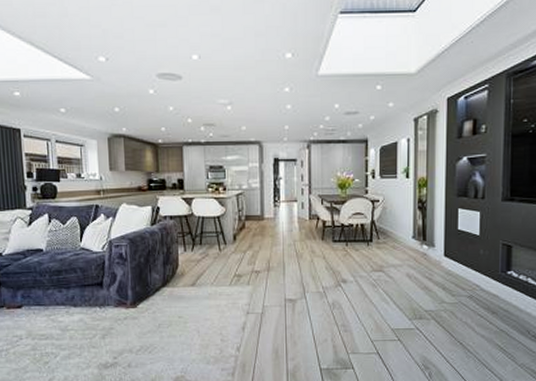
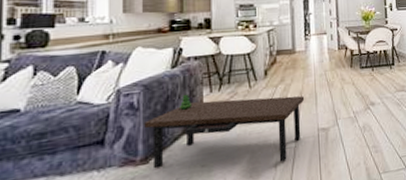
coffee table: none [131,250,273,325] -> present [144,94,305,169]

